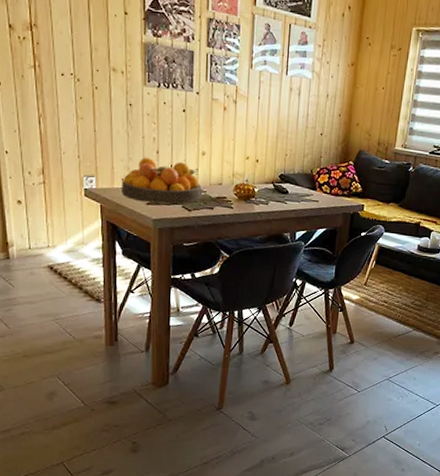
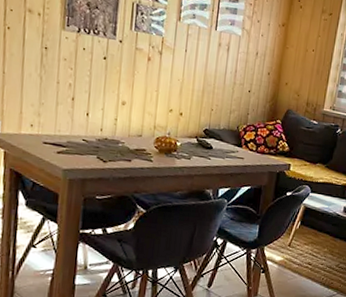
fruit bowl: present [121,157,202,204] -> none [29,103,120,155]

